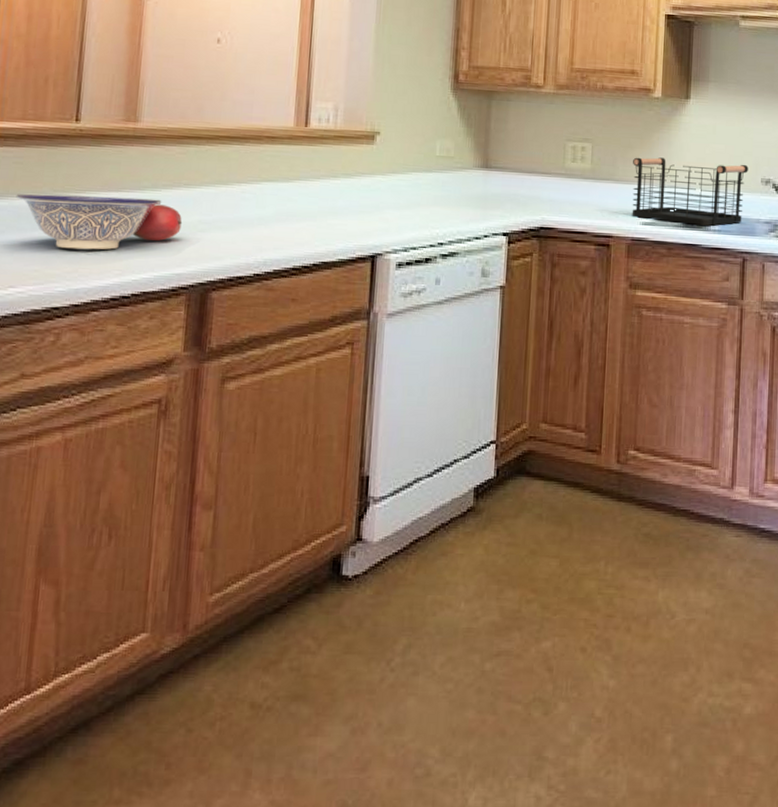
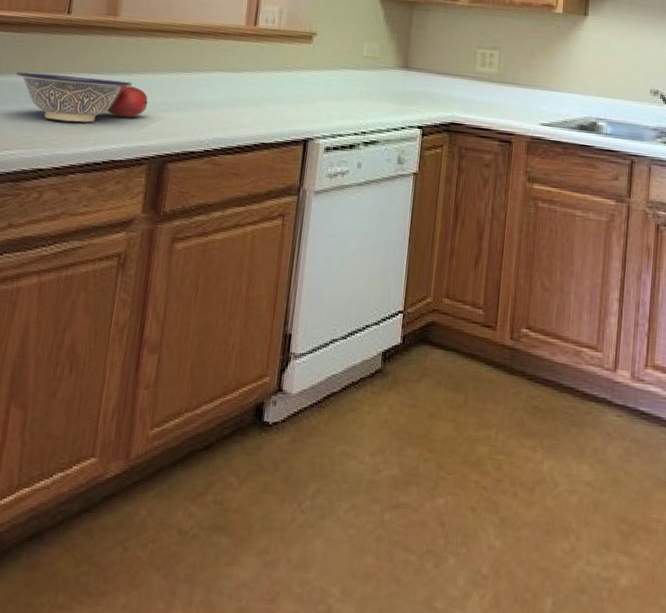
dish rack: present [631,157,749,227] -> none [532,65,639,130]

